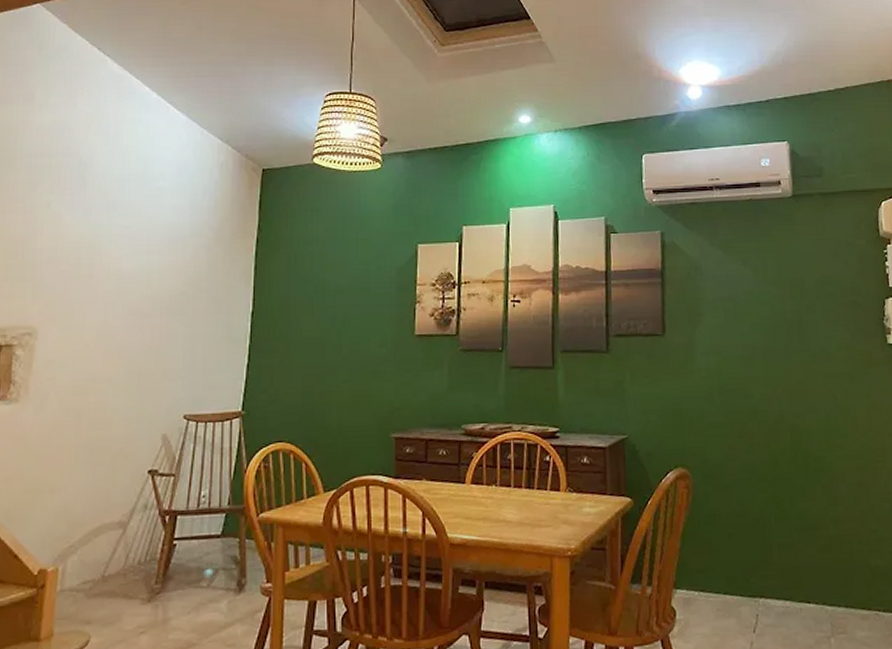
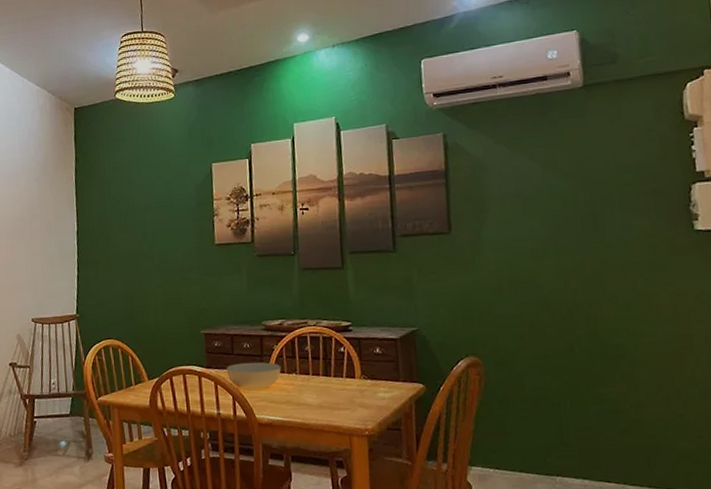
bowl: none [417,471,480,506] -> present [226,362,282,391]

